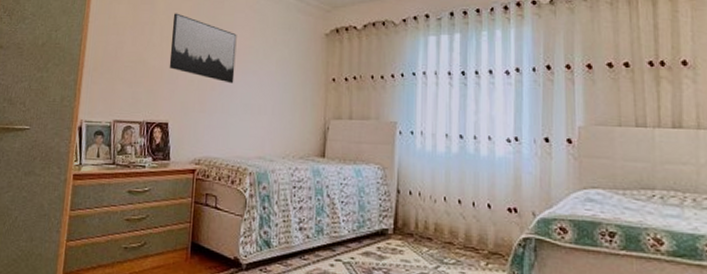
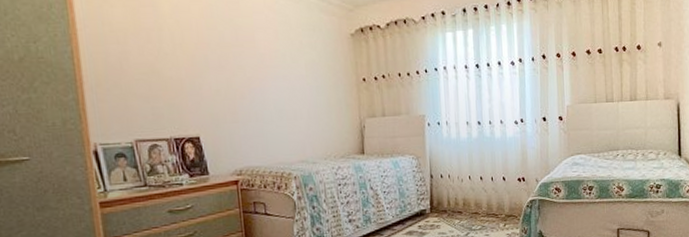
wall art: present [169,13,237,84] -> none [183,16,264,91]

